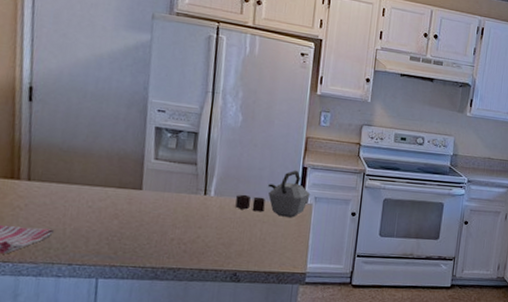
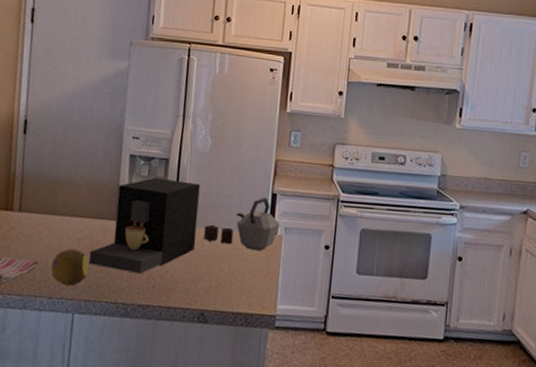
fruit: none [69,217,113,253] -> present [51,248,88,286]
coffee maker: none [112,149,232,240] -> present [88,177,201,275]

